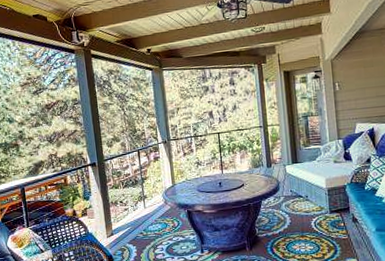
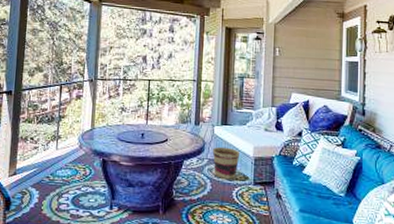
basket: none [286,183,314,212] -> present [212,146,241,179]

